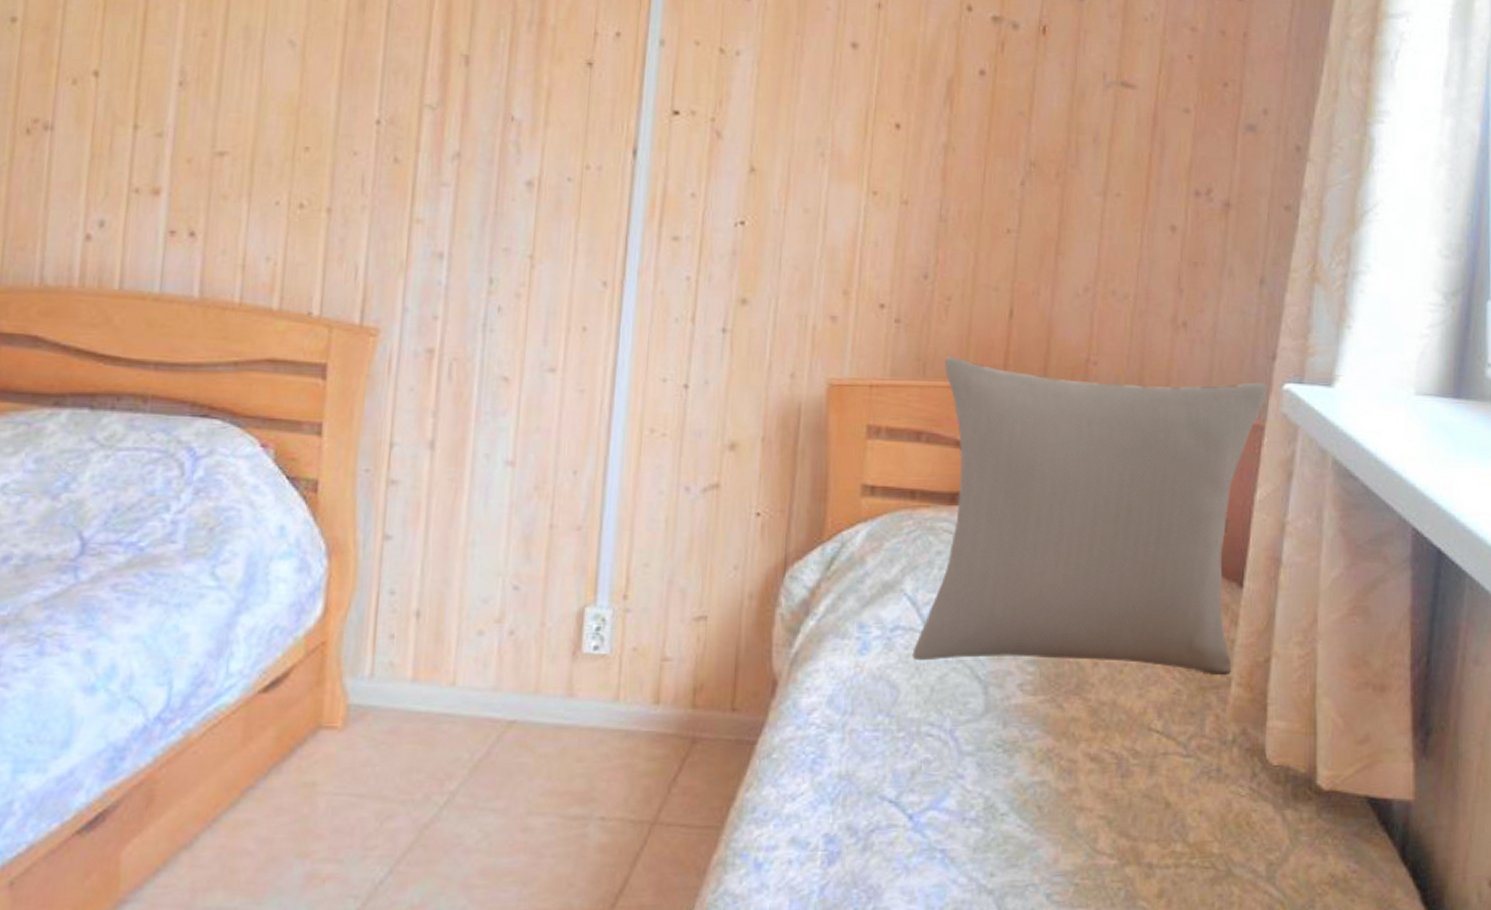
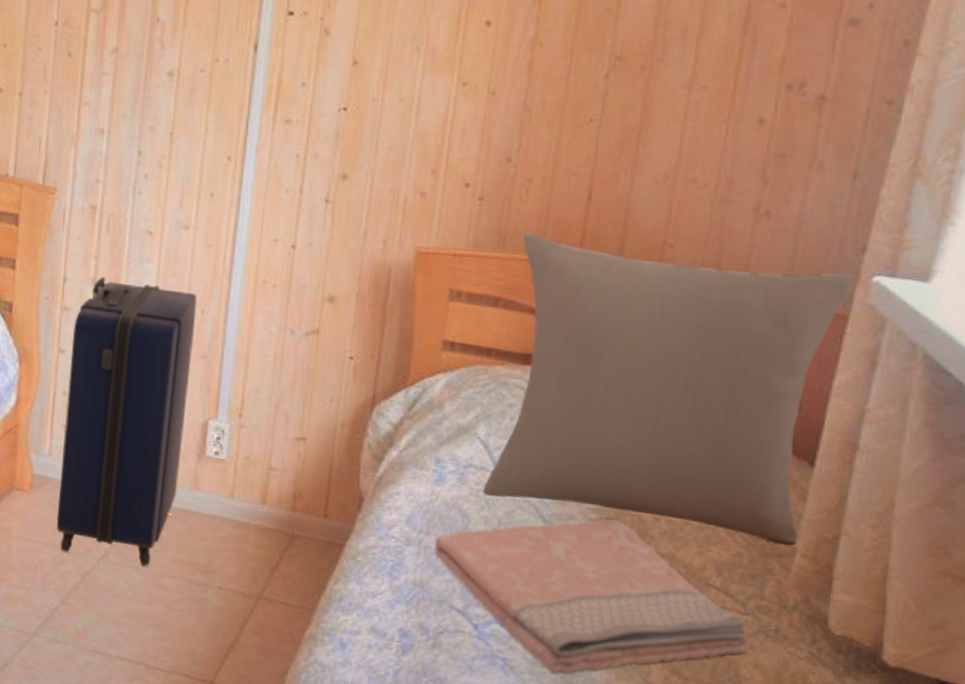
suitcase: none [381,438,568,806] -> present [56,277,197,566]
towel: none [860,670,1195,858] -> present [434,519,751,674]

